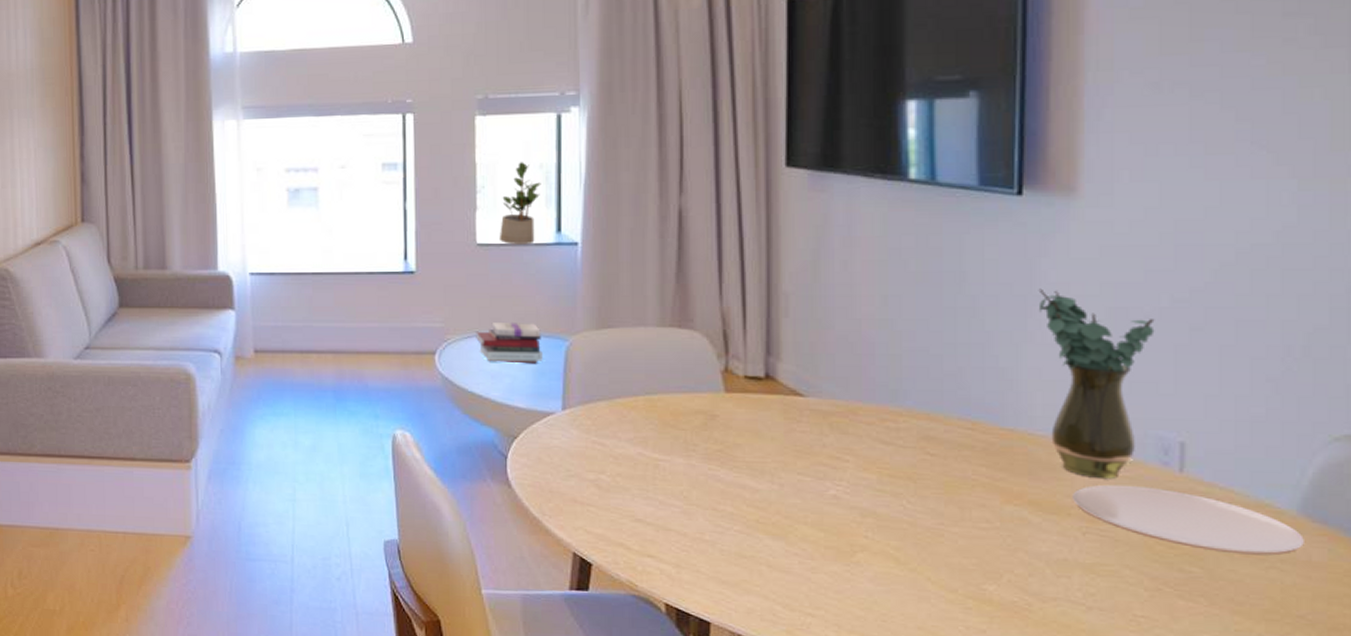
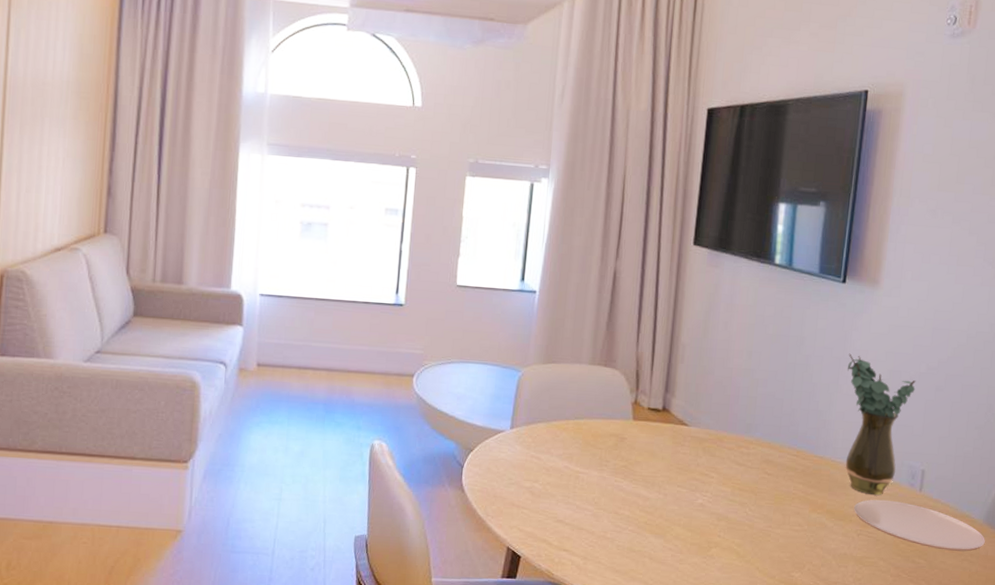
books: present [476,323,543,364] -> none [448,353,500,390]
potted plant: present [498,162,541,245] -> none [474,219,513,289]

